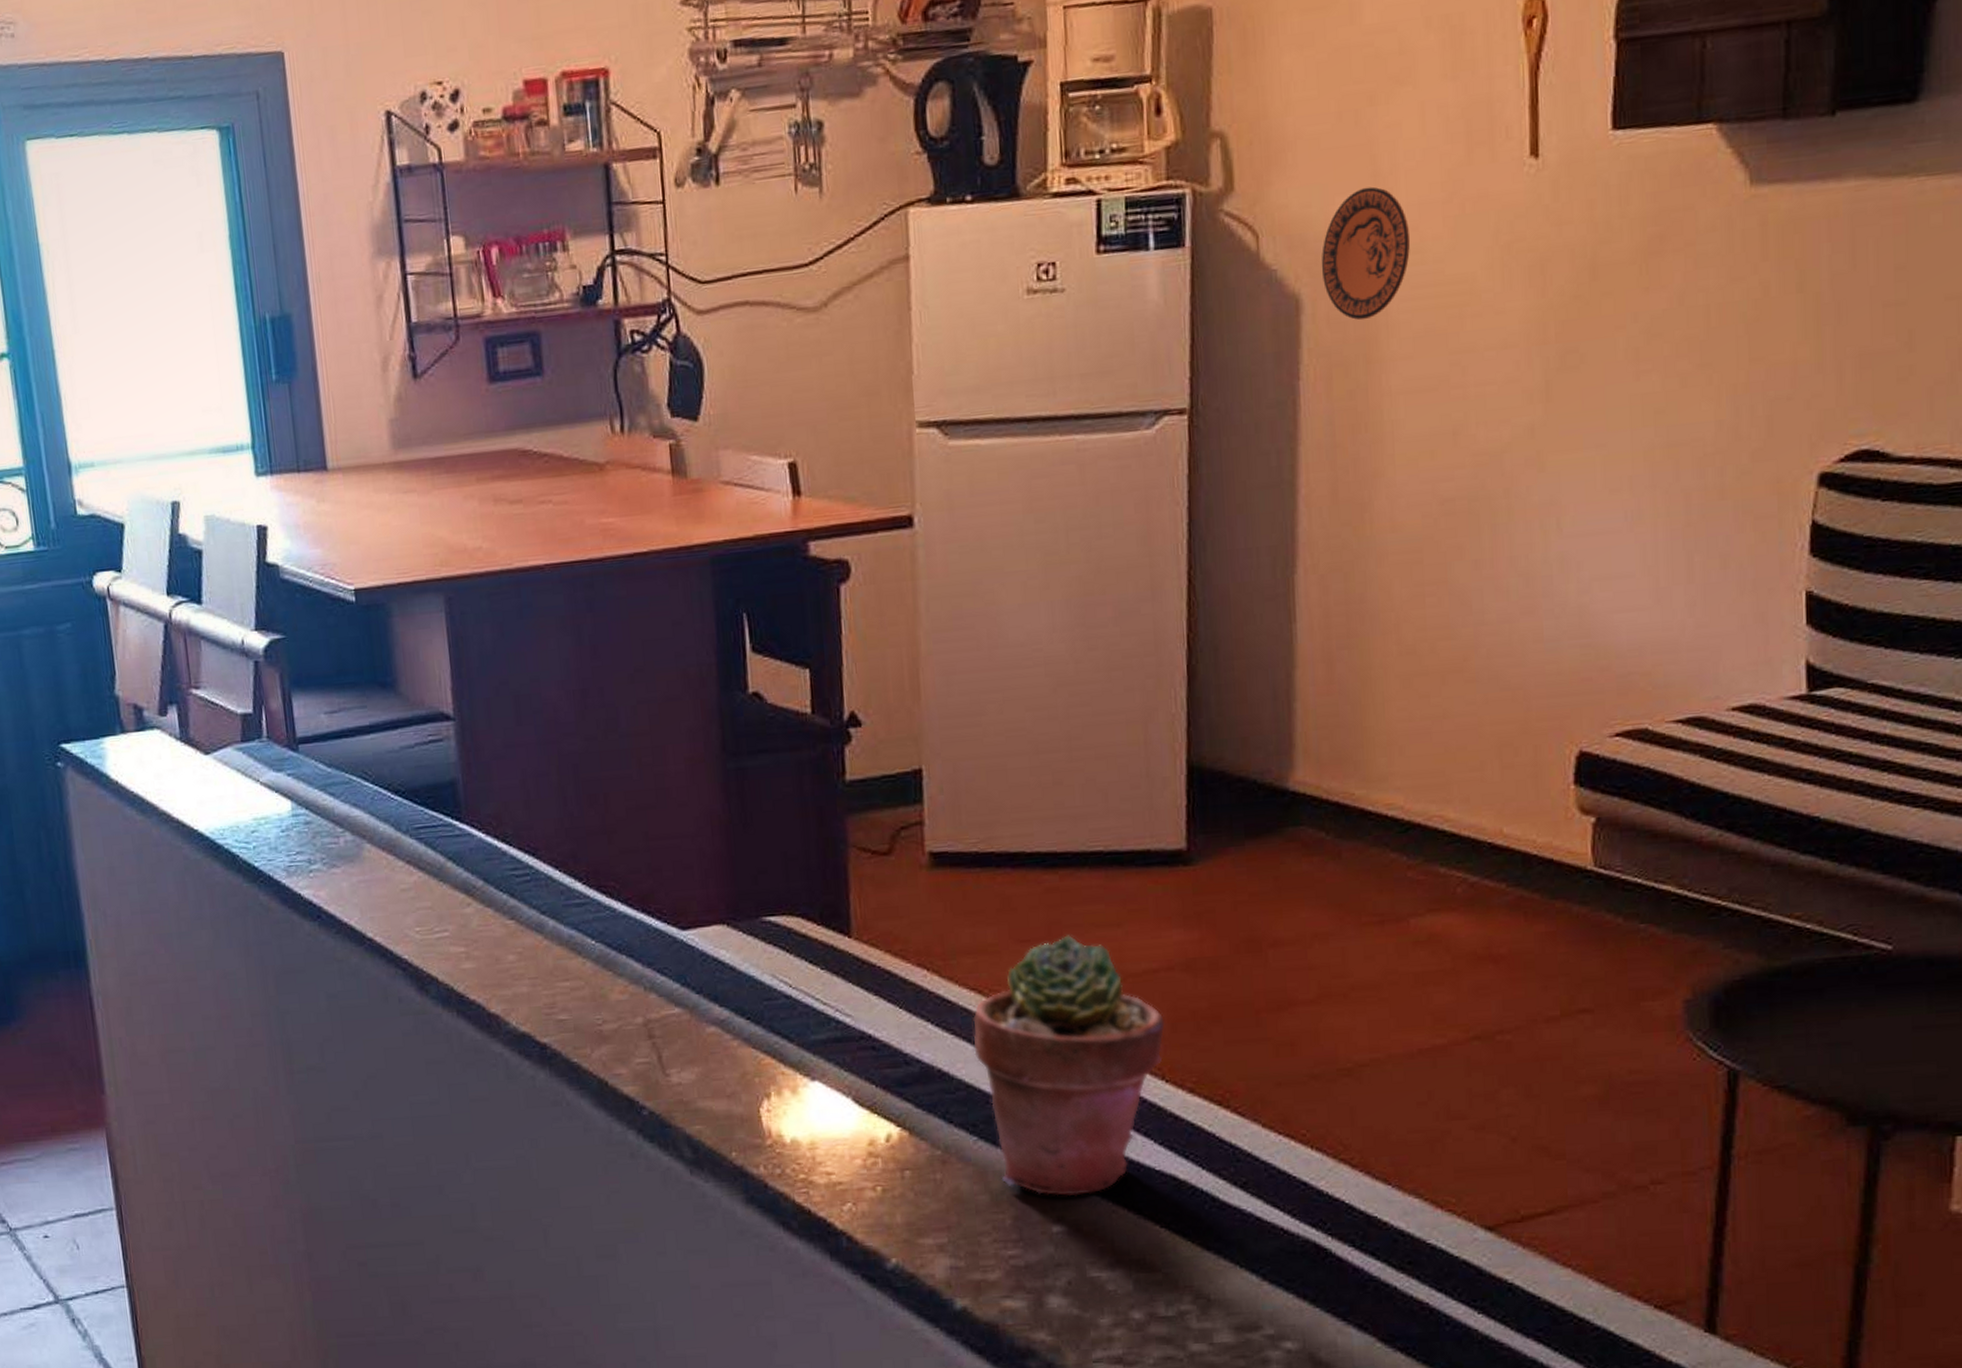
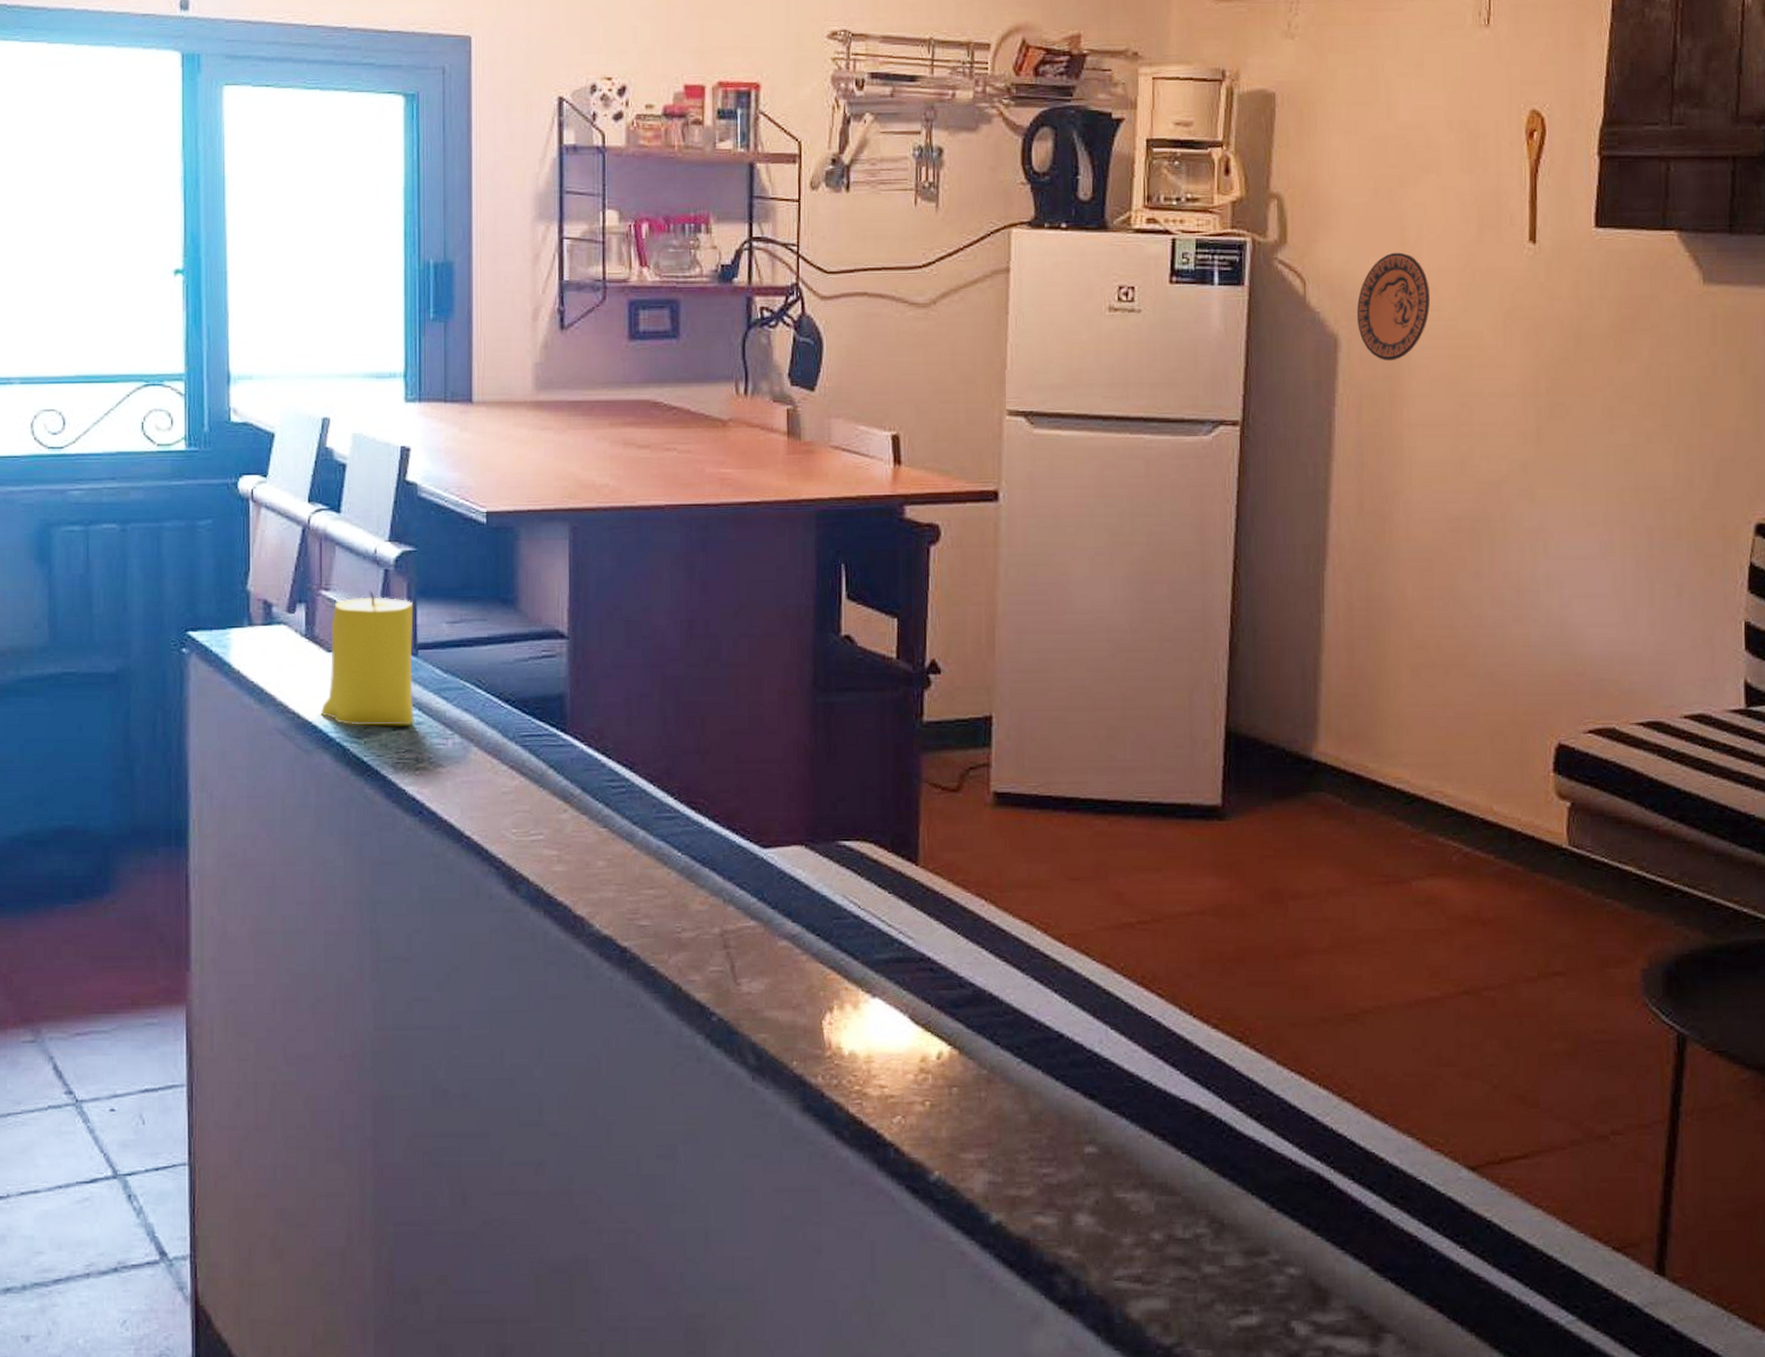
candle: none [204,685,302,831] -> present [320,591,414,726]
potted succulent: present [973,935,1165,1197] -> none [1023,876,1195,1120]

